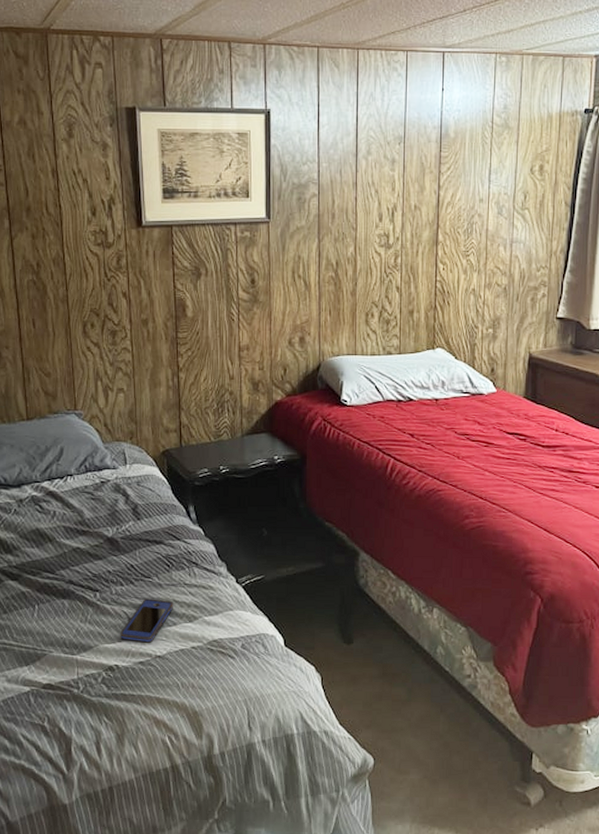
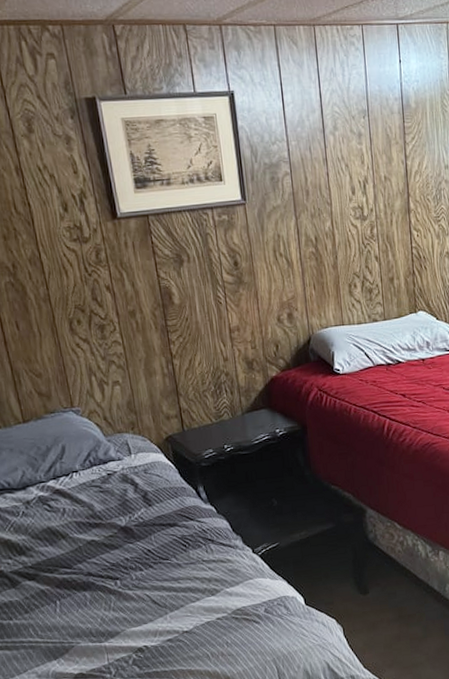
mobile phone: present [120,599,173,643] -> none [145,578,195,622]

